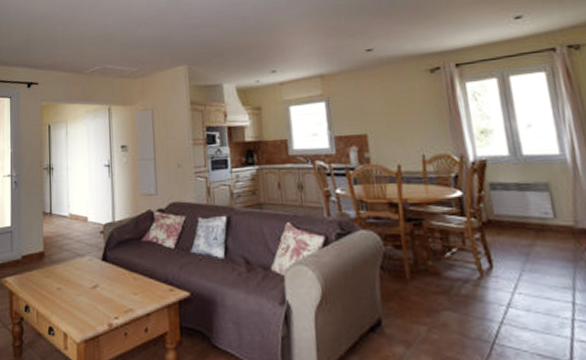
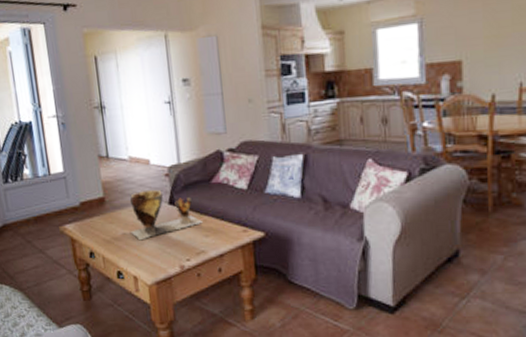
clay pot: none [65,246,132,296] -> present [129,190,203,241]

